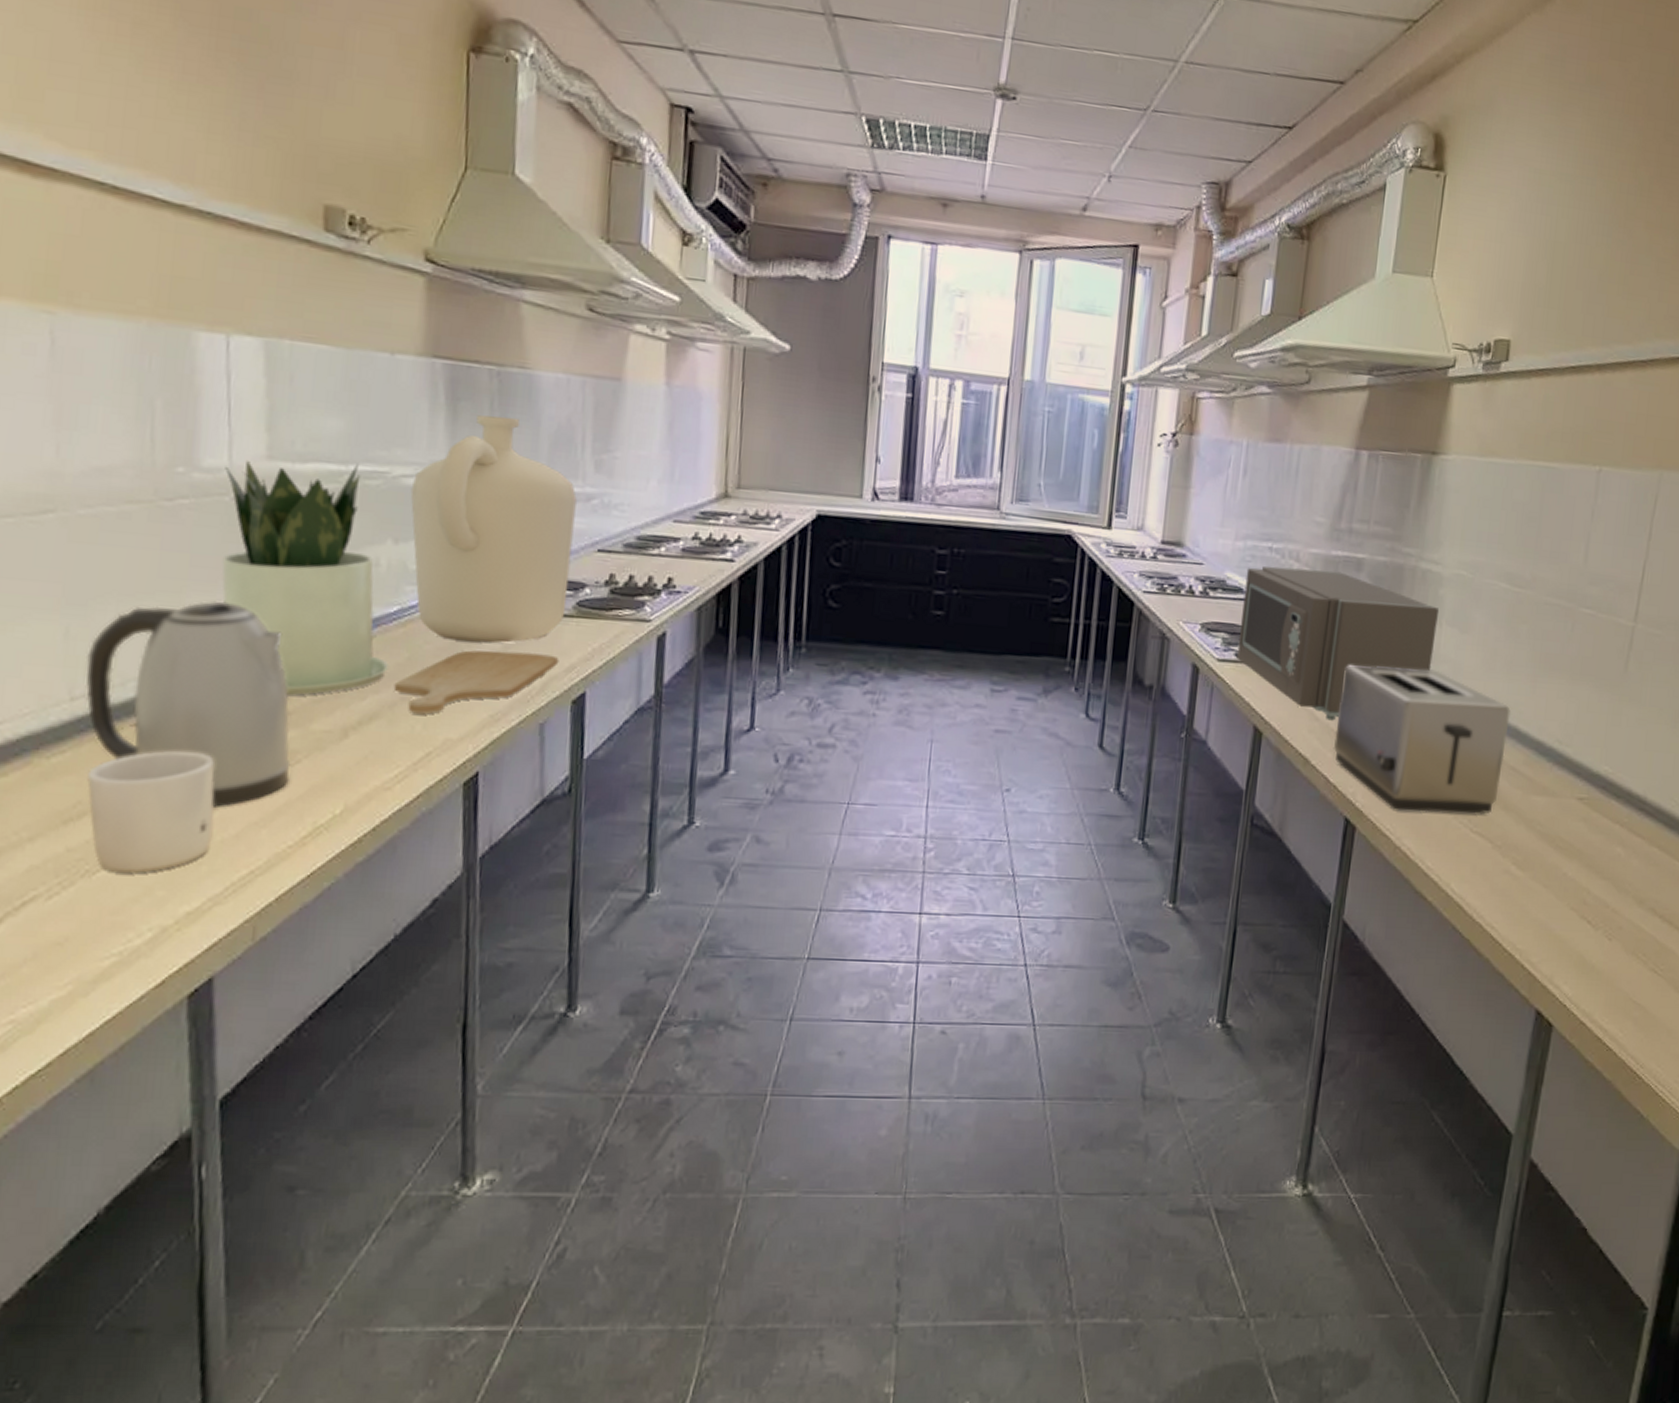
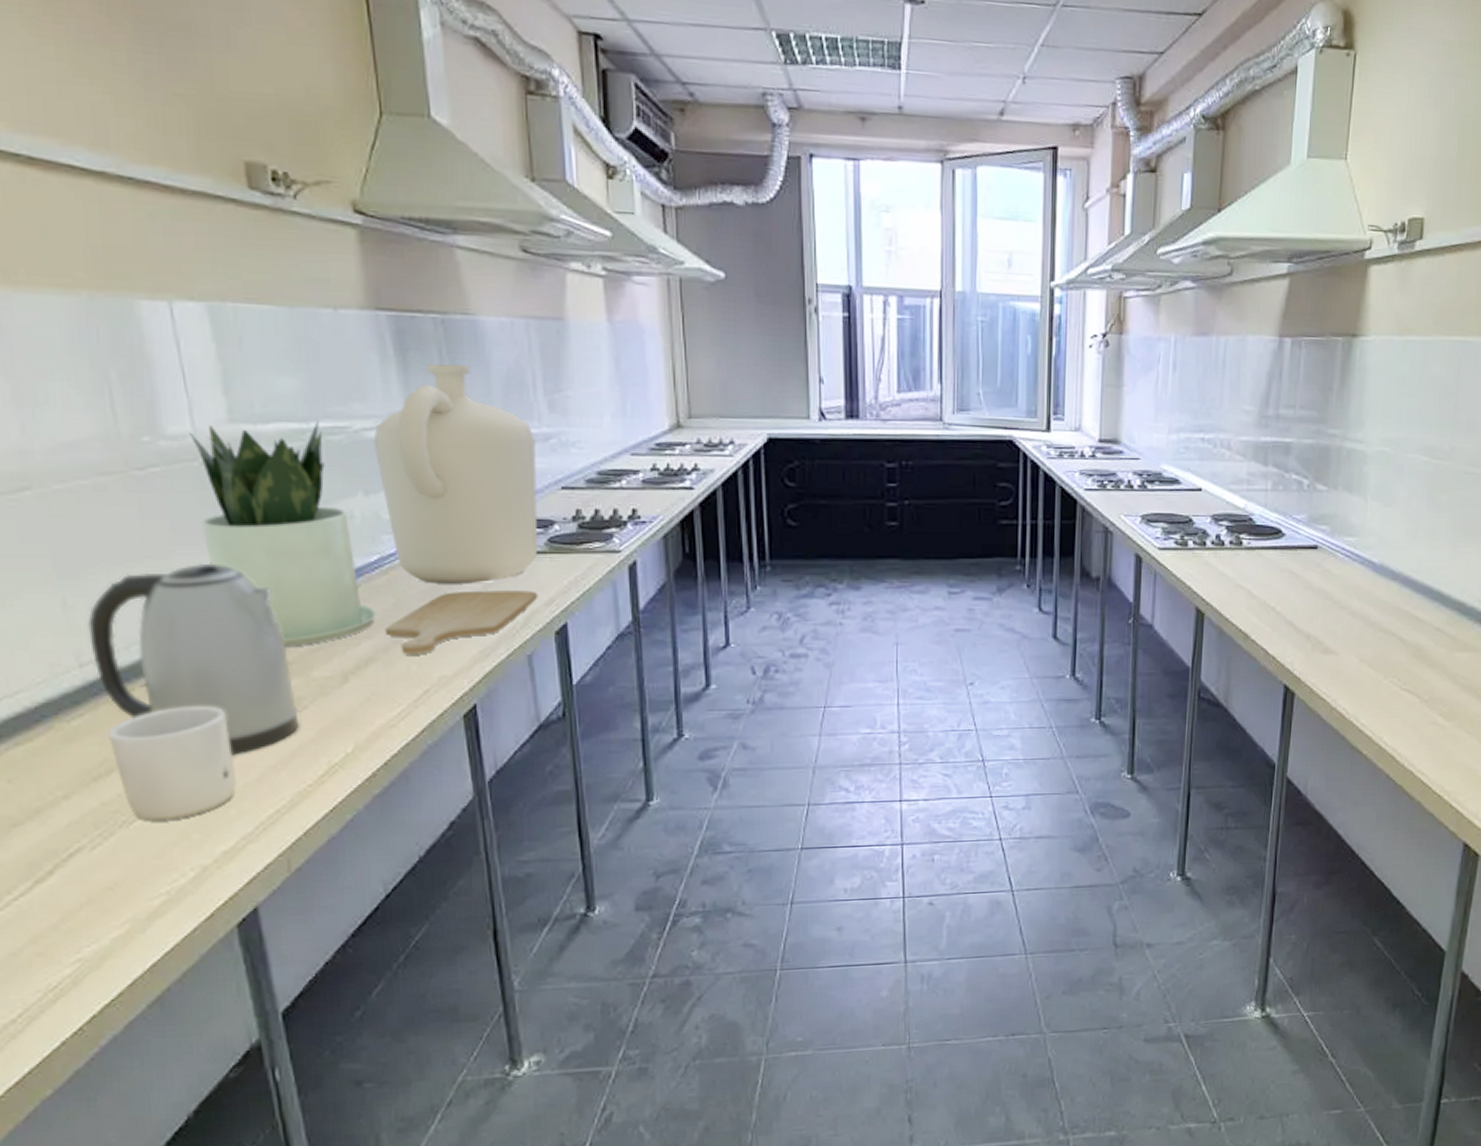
microwave: present [1236,566,1440,721] -> none [1176,456,1365,597]
toaster: present [1333,664,1511,814] -> none [1270,542,1434,675]

